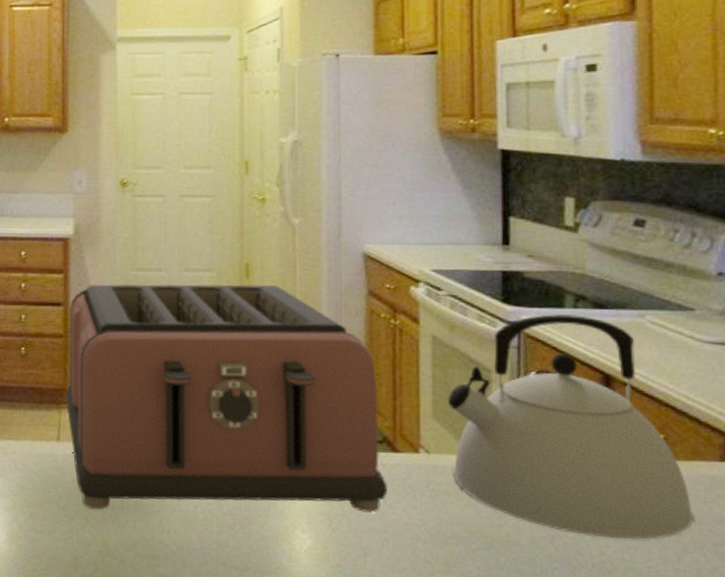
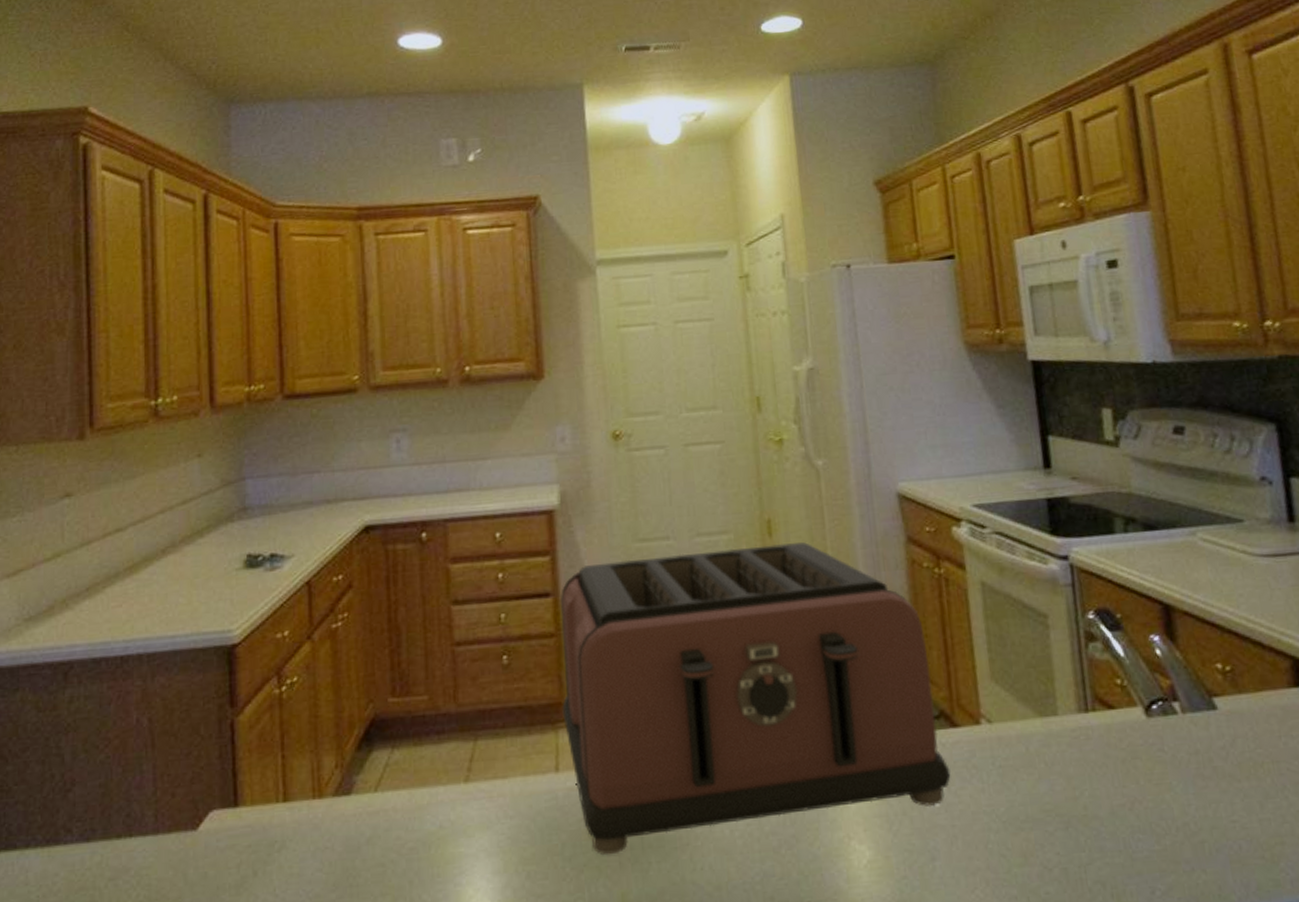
kettle: present [448,314,693,540] -> none [1005,540,1271,795]

